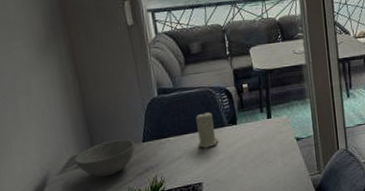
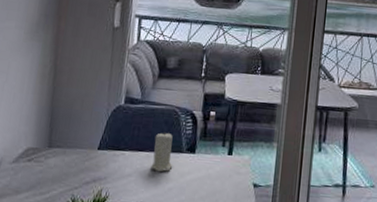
bowl: present [73,139,135,177] -> none [28,140,90,178]

